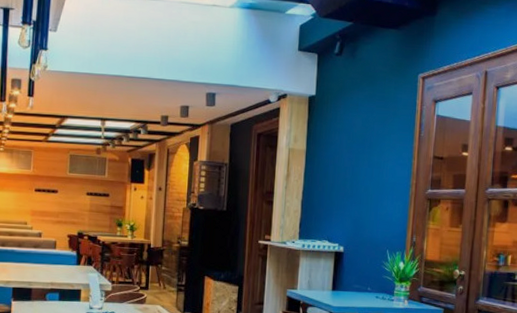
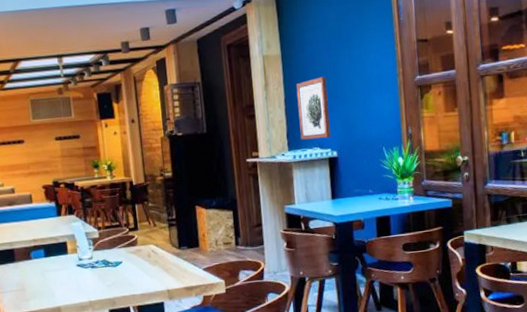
wall art: none [312,176,344,234] -> present [296,76,331,140]

